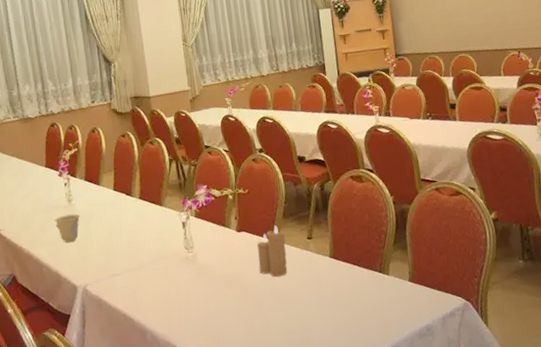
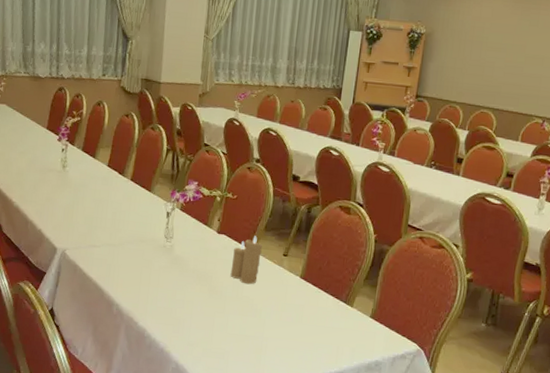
cup: present [54,214,81,243] -> none [46,179,72,206]

